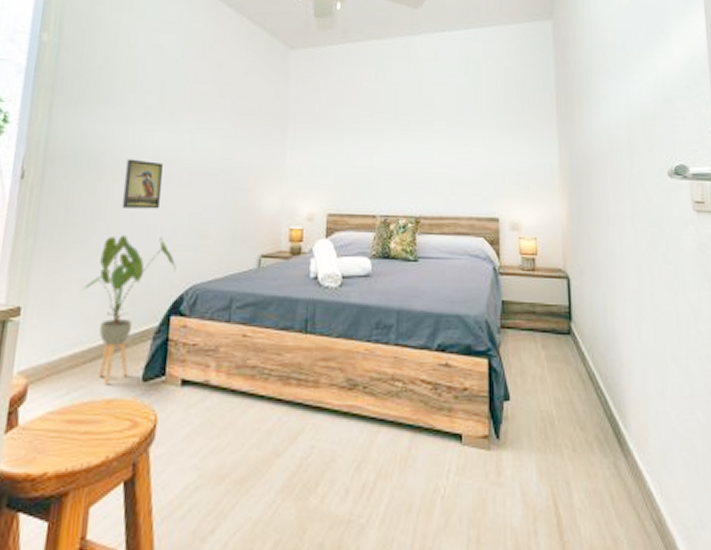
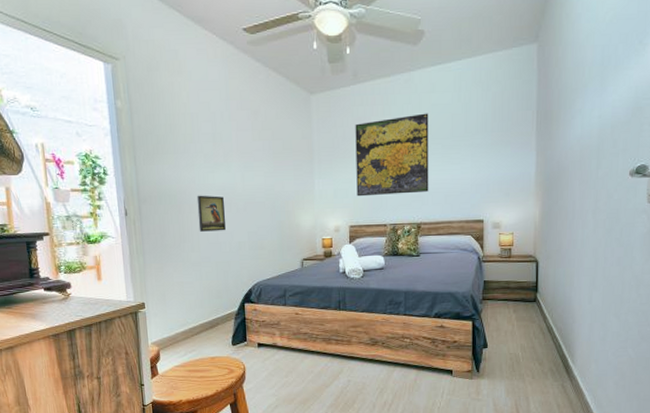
house plant: present [81,235,176,383] -> none [182,250,244,348]
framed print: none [339,83,431,178] -> present [355,113,429,197]

